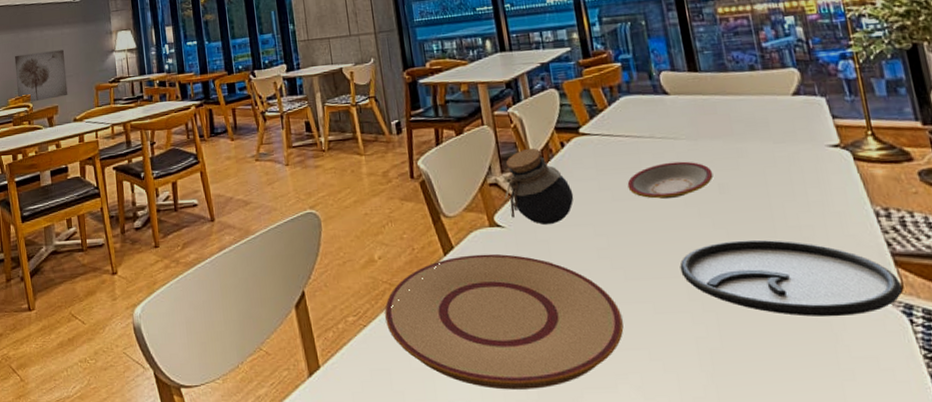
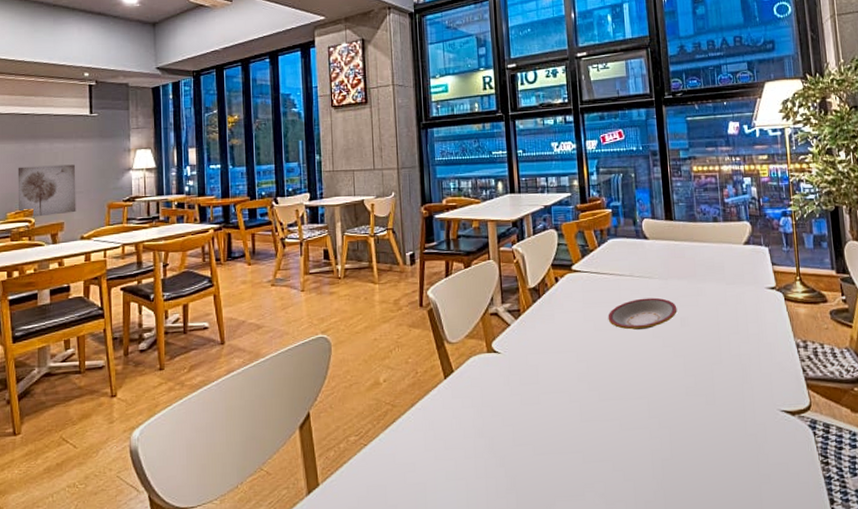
plate: present [384,254,624,390] -> none [385,377,594,501]
jar: present [504,148,574,226] -> none [503,282,563,352]
plate: present [680,239,903,317] -> none [644,366,811,431]

